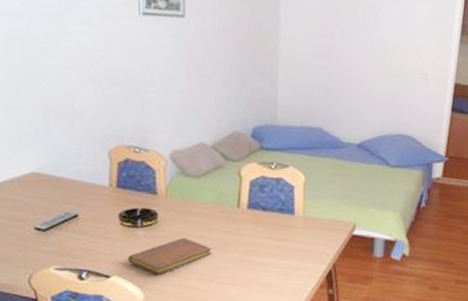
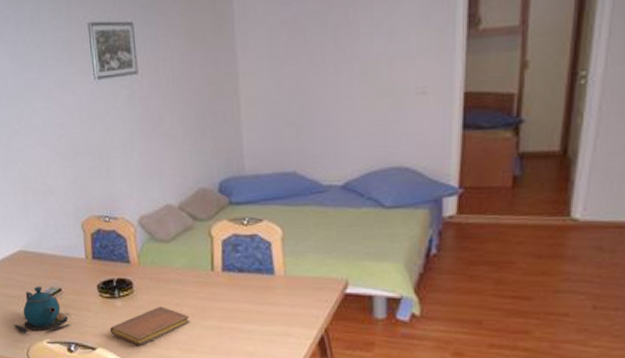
teapot: none [15,210,84,259] -> present [13,286,71,334]

